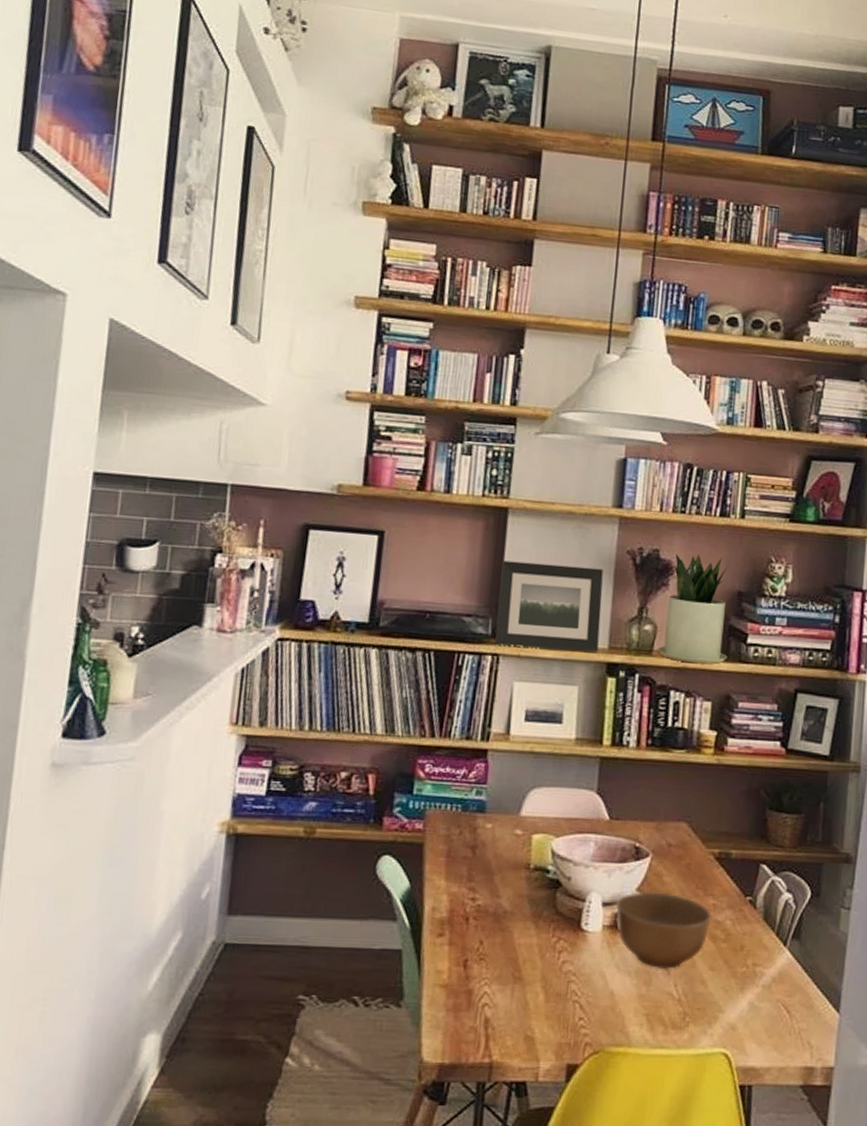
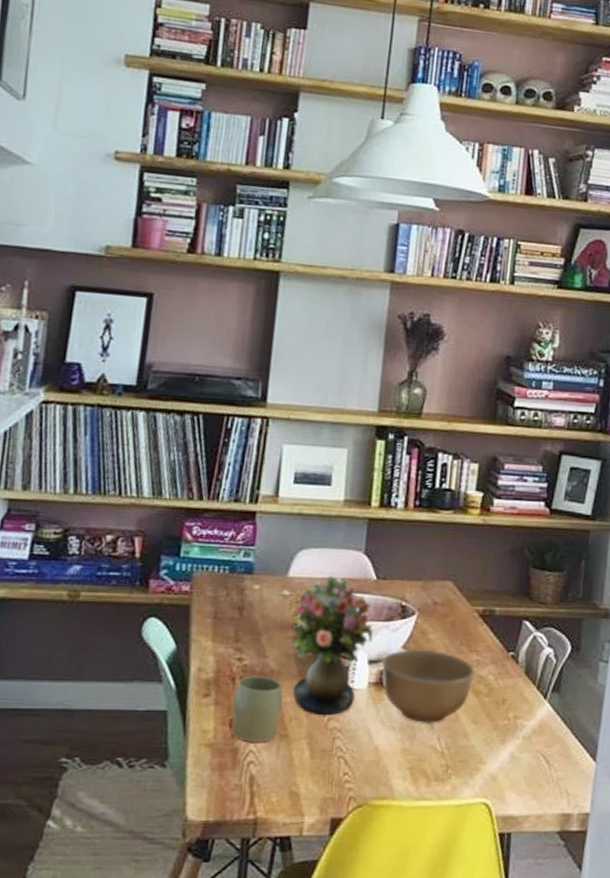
mug: none [465,915,517,984] -> present [231,675,283,742]
picture frame: present [494,560,604,652] -> none [264,324,375,415]
bouquet: none [524,815,607,959] -> present [291,575,374,716]
planter: present [657,553,728,665] -> none [426,318,497,427]

